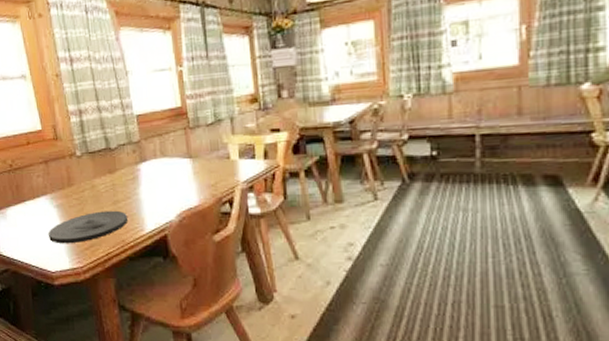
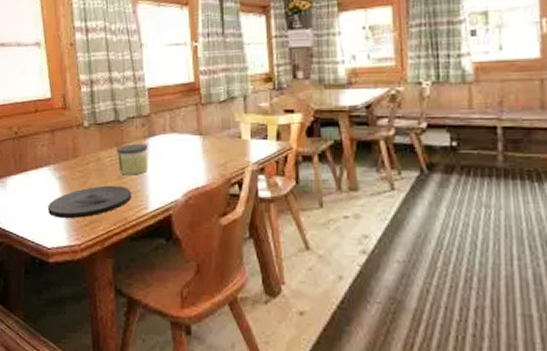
candle: none [110,169,142,200] -> present [117,143,149,176]

